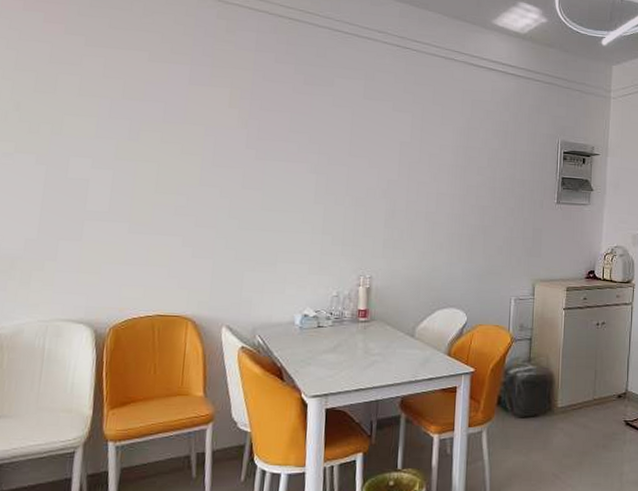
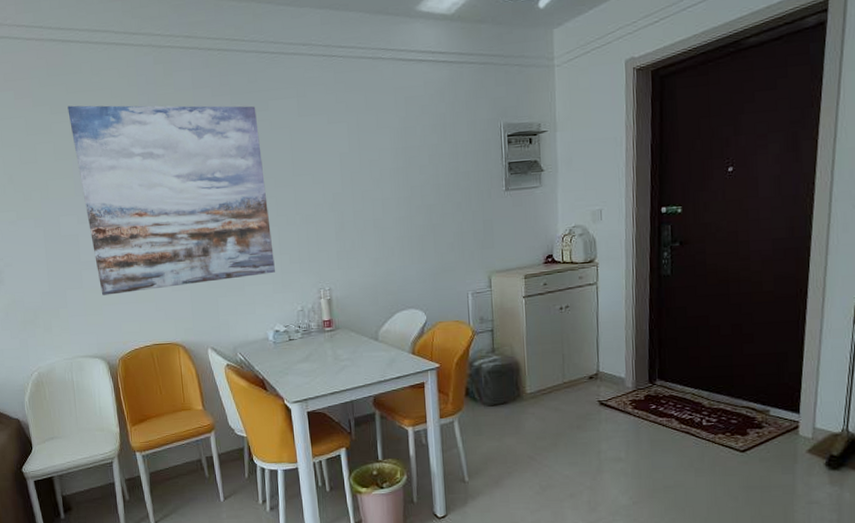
wall art: none [103,41,320,253] -> present [67,105,275,295]

